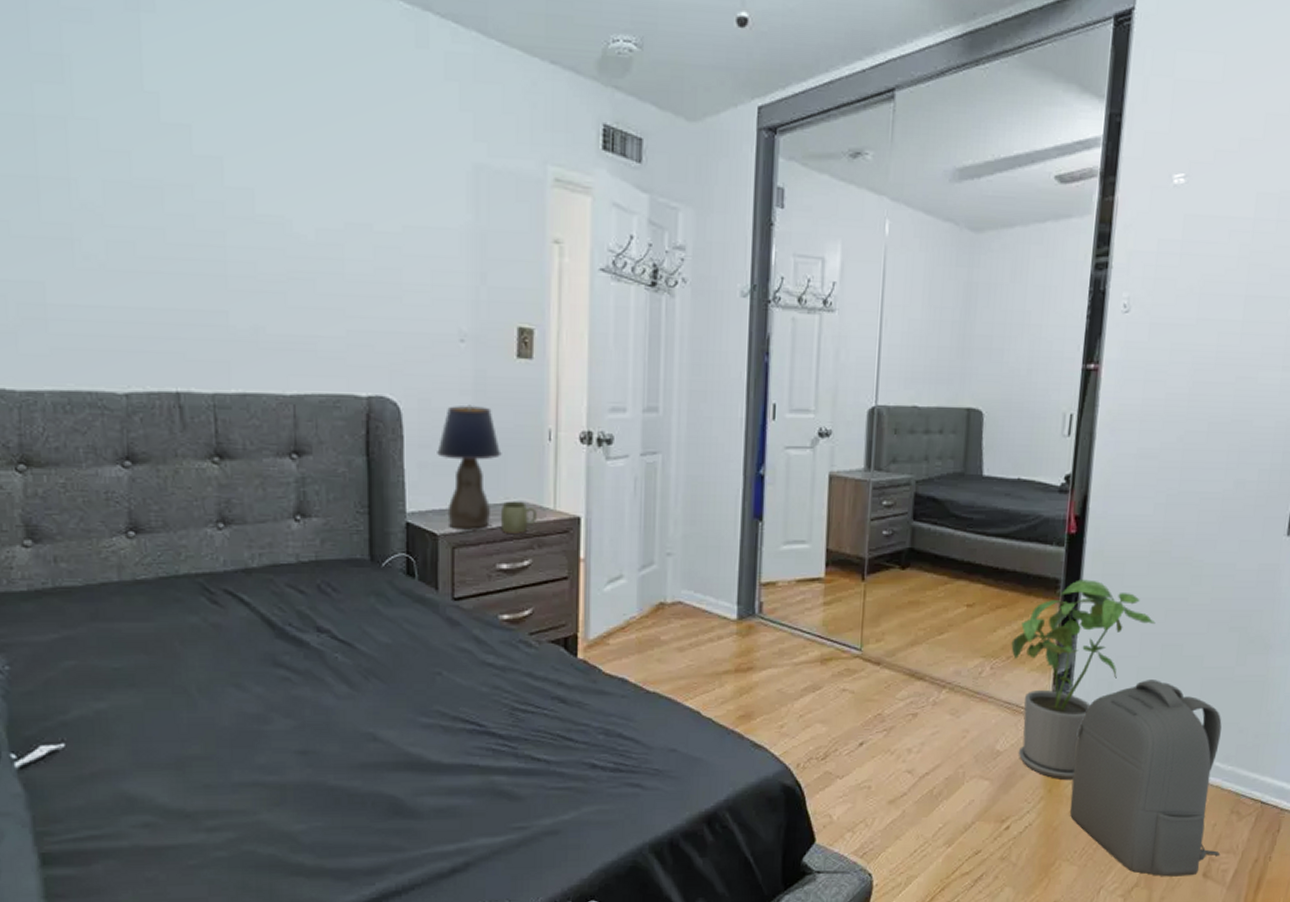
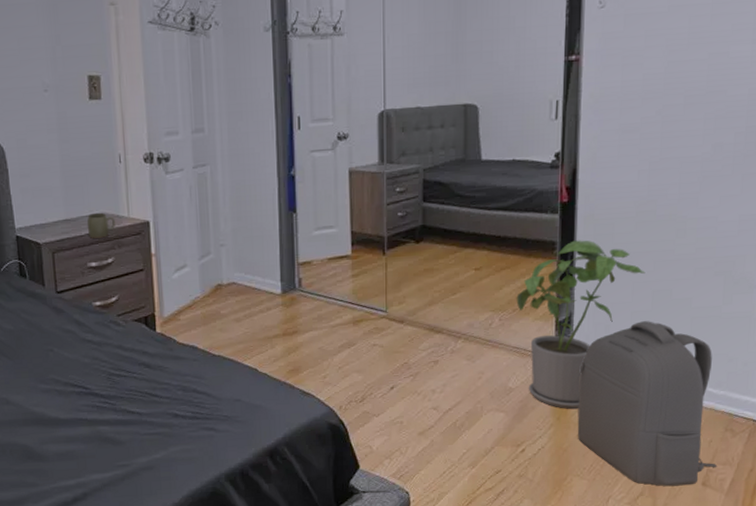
table lamp: present [437,404,502,531] -> none [34,140,84,239]

